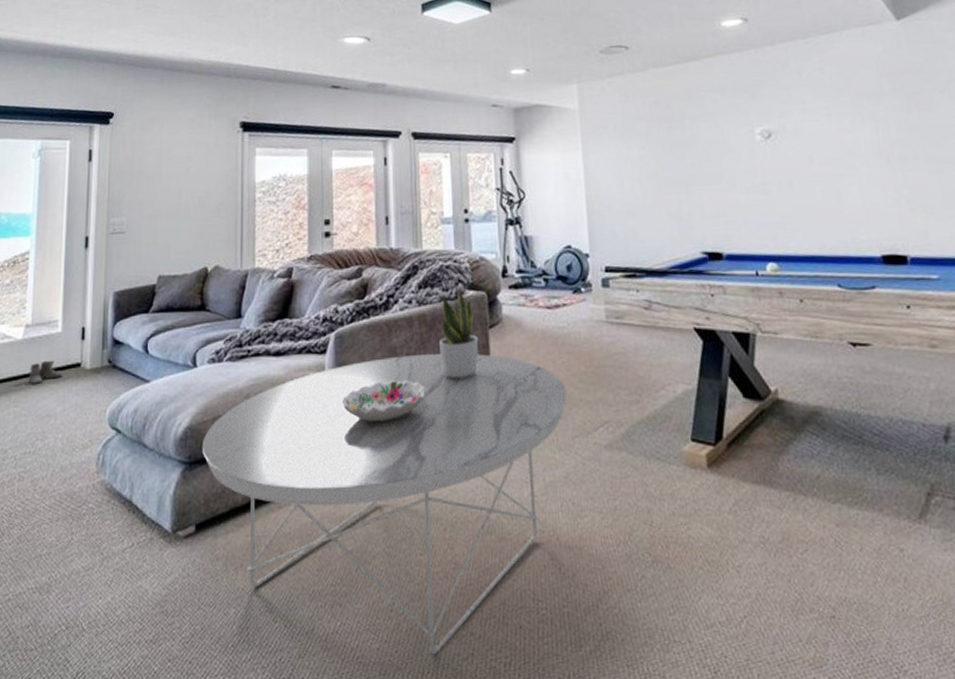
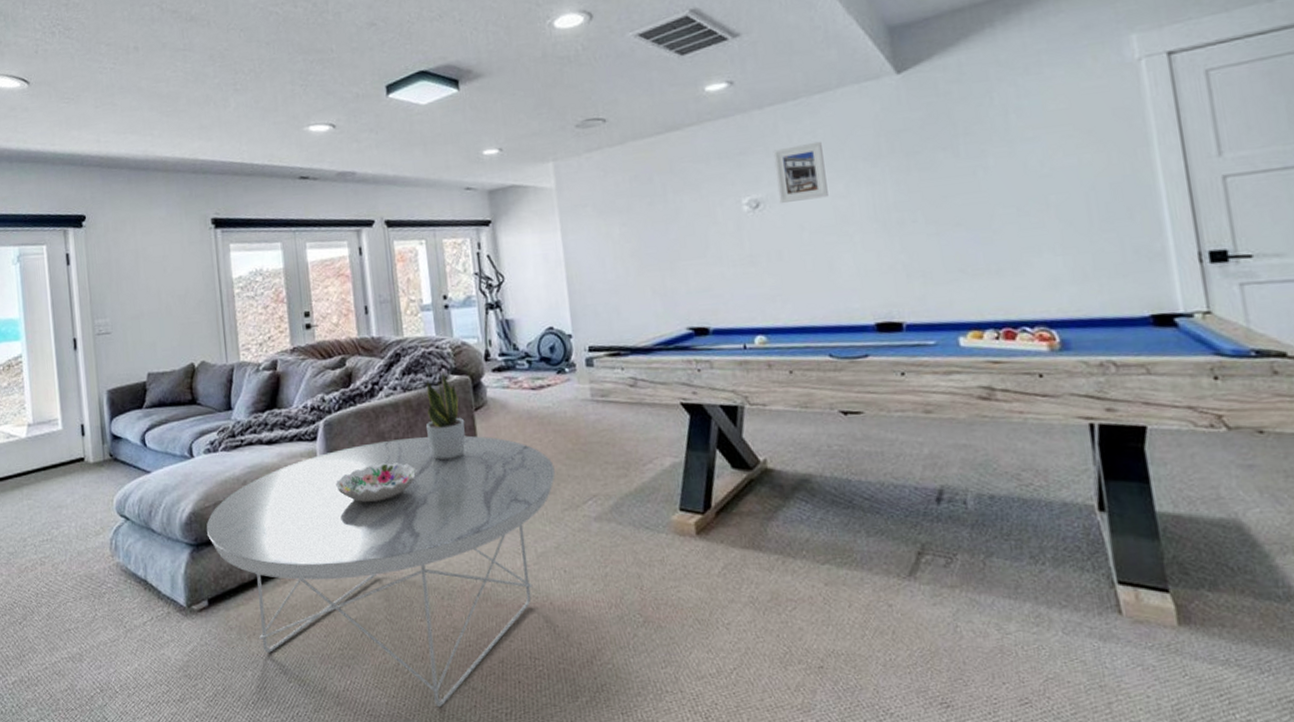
boots: present [28,360,62,385] -> none [37,455,68,479]
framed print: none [784,78,836,134] -> present [773,141,829,203]

